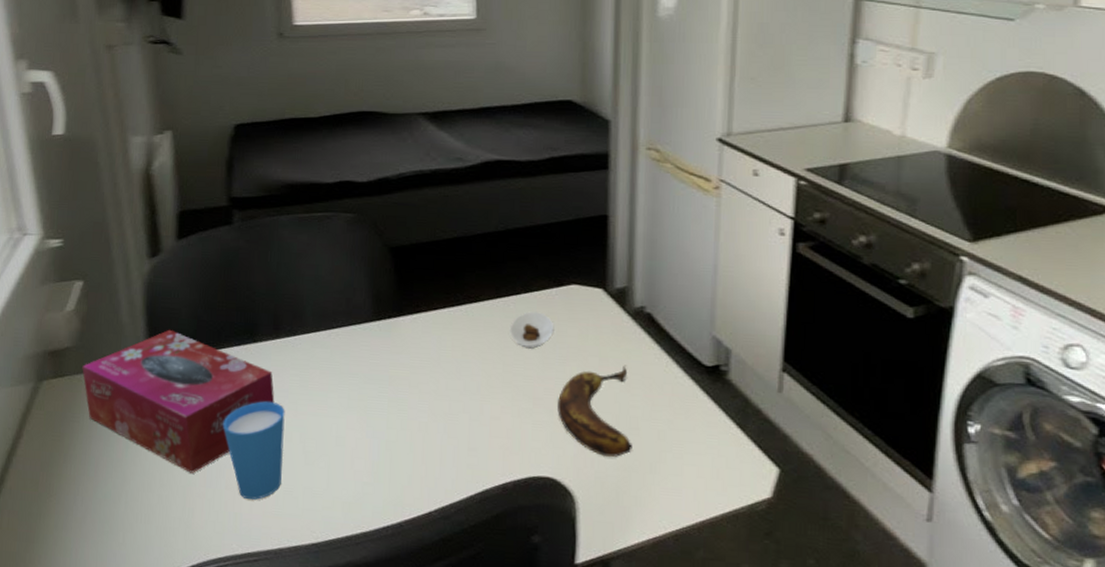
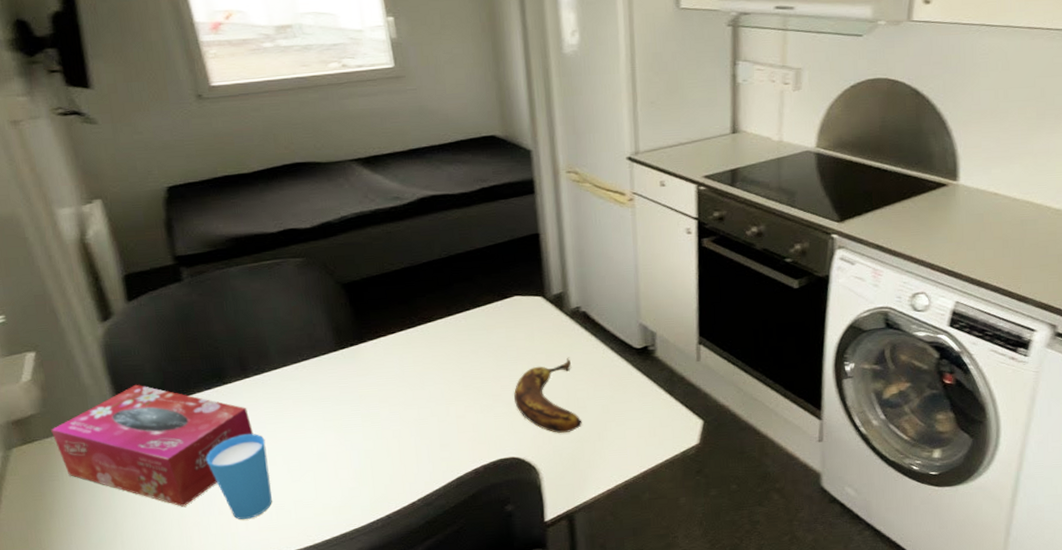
saucer: present [509,311,554,349] -> none [463,323,504,355]

